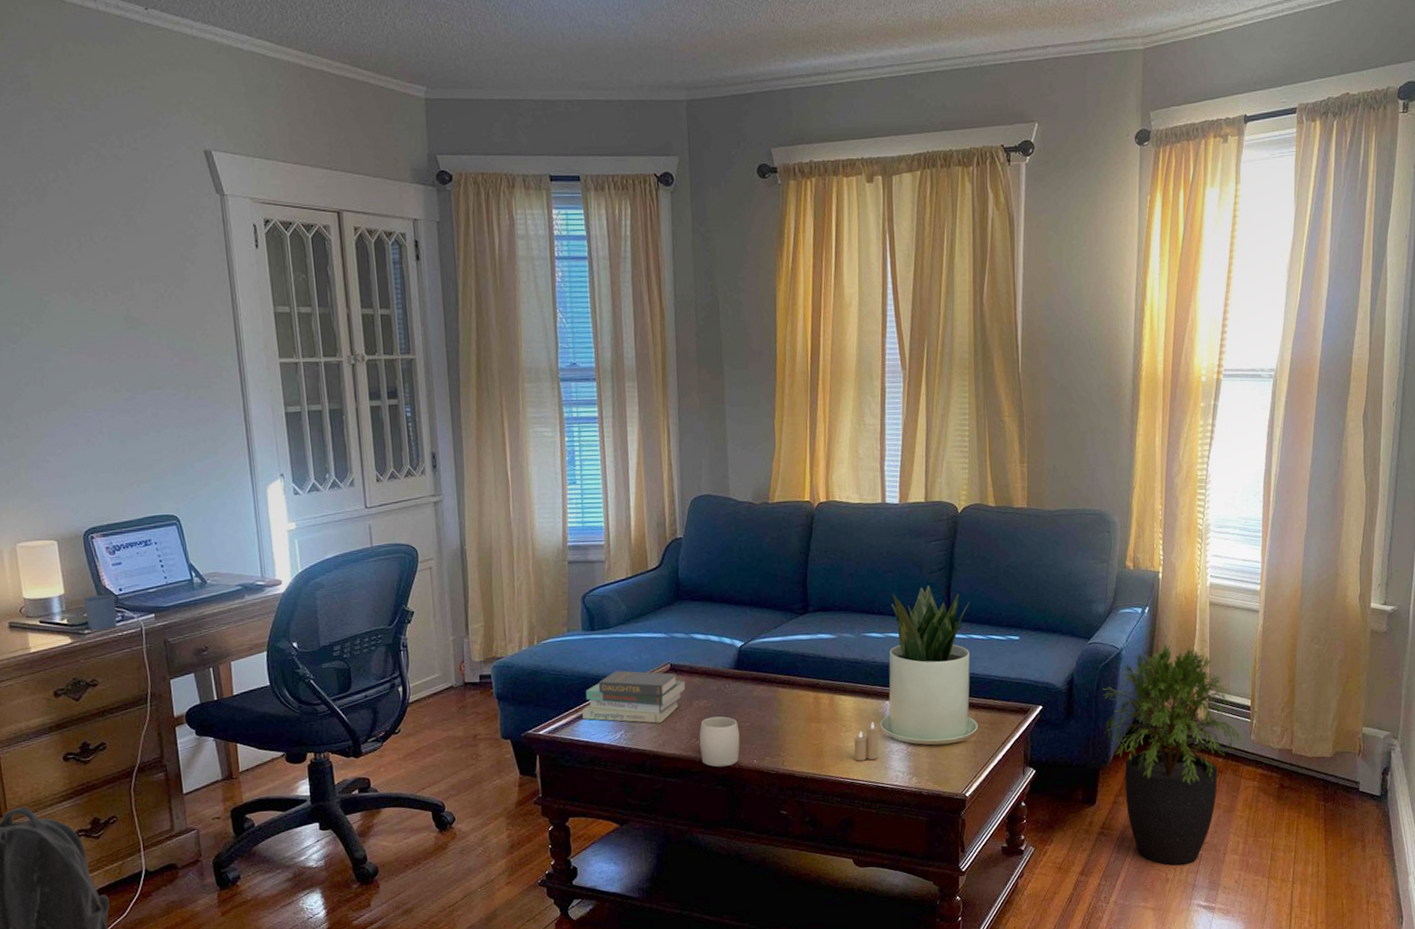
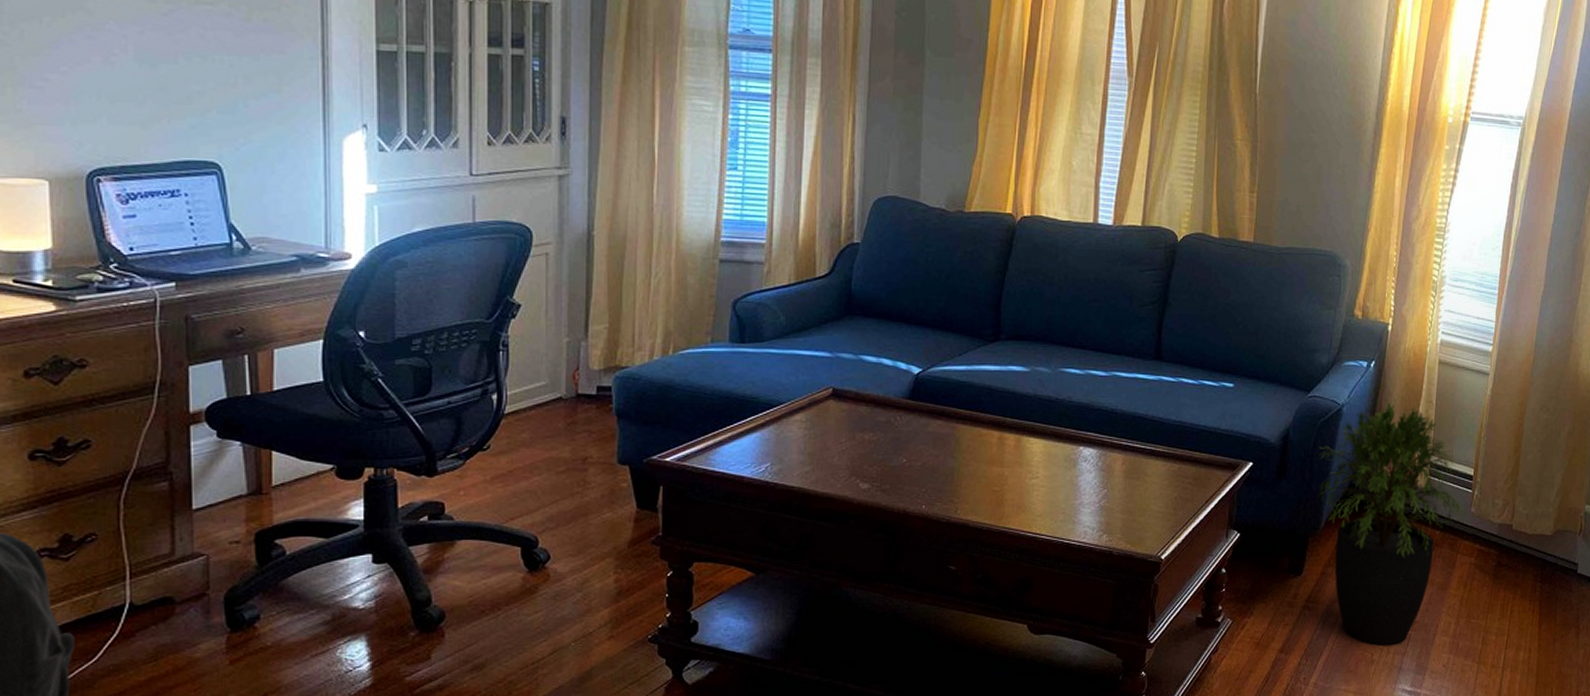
mug: present [82,595,117,632] -> none [77,254,124,300]
books: present [582,670,686,723] -> none [721,392,849,456]
mug: present [699,716,740,768] -> none [859,453,908,512]
candle: present [853,722,879,761] -> none [1038,470,1070,513]
planter: present [880,586,979,745] -> none [1071,320,1183,500]

